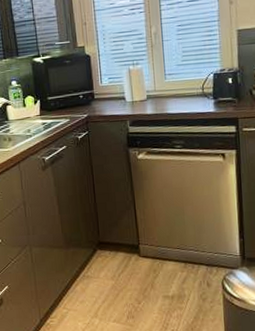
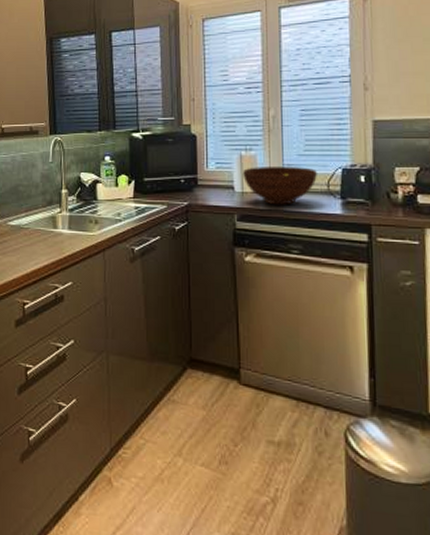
fruit bowl: none [132,75,194,110] -> present [243,165,317,205]

